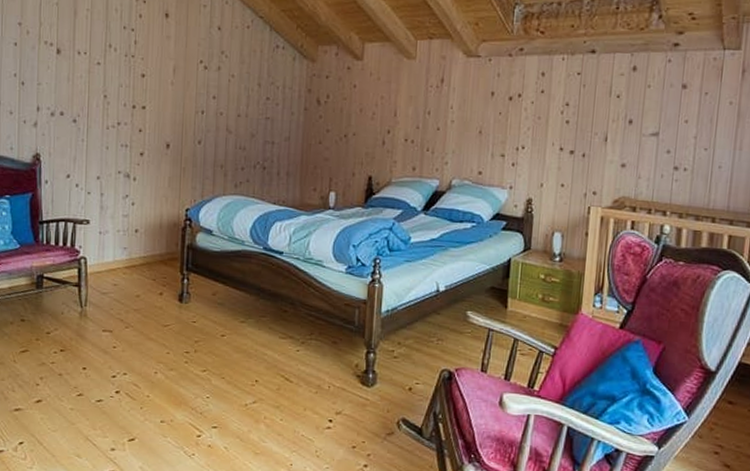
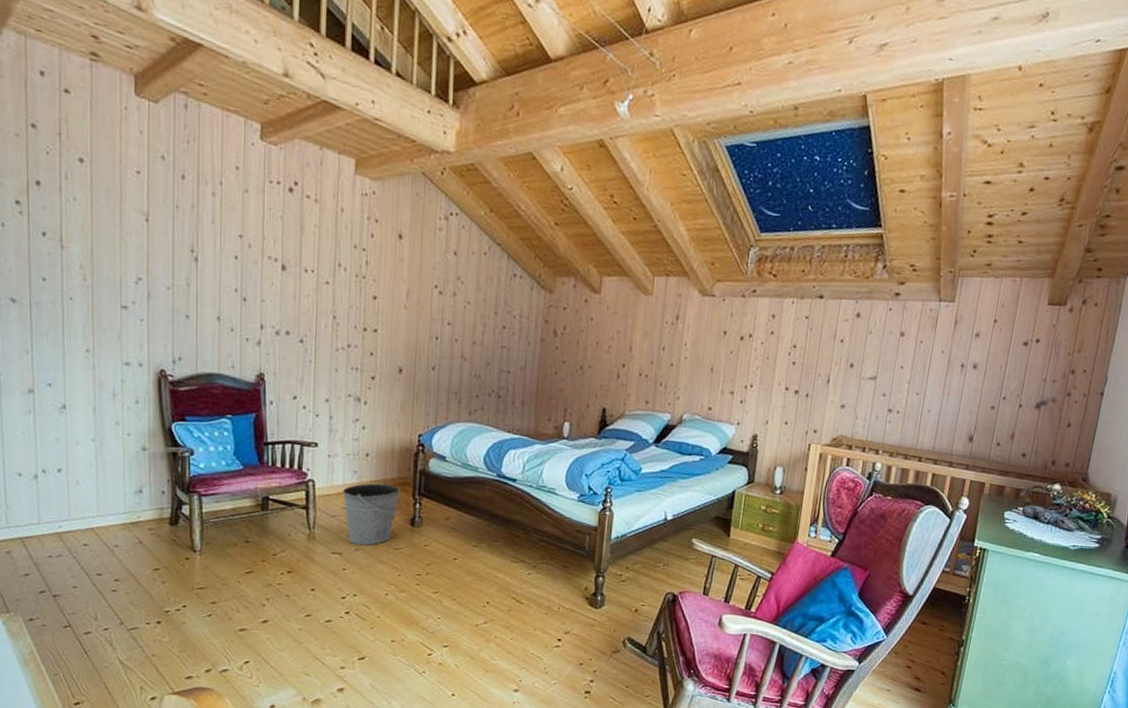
bucket: none [112,257,170,322] -> present [342,481,402,545]

